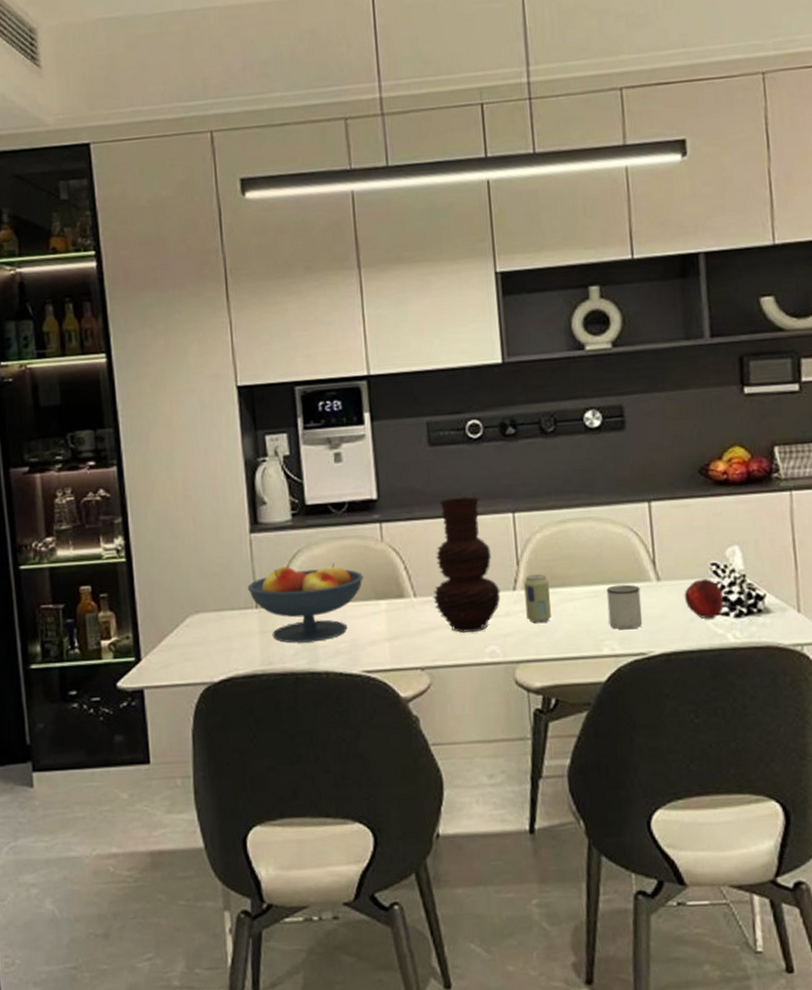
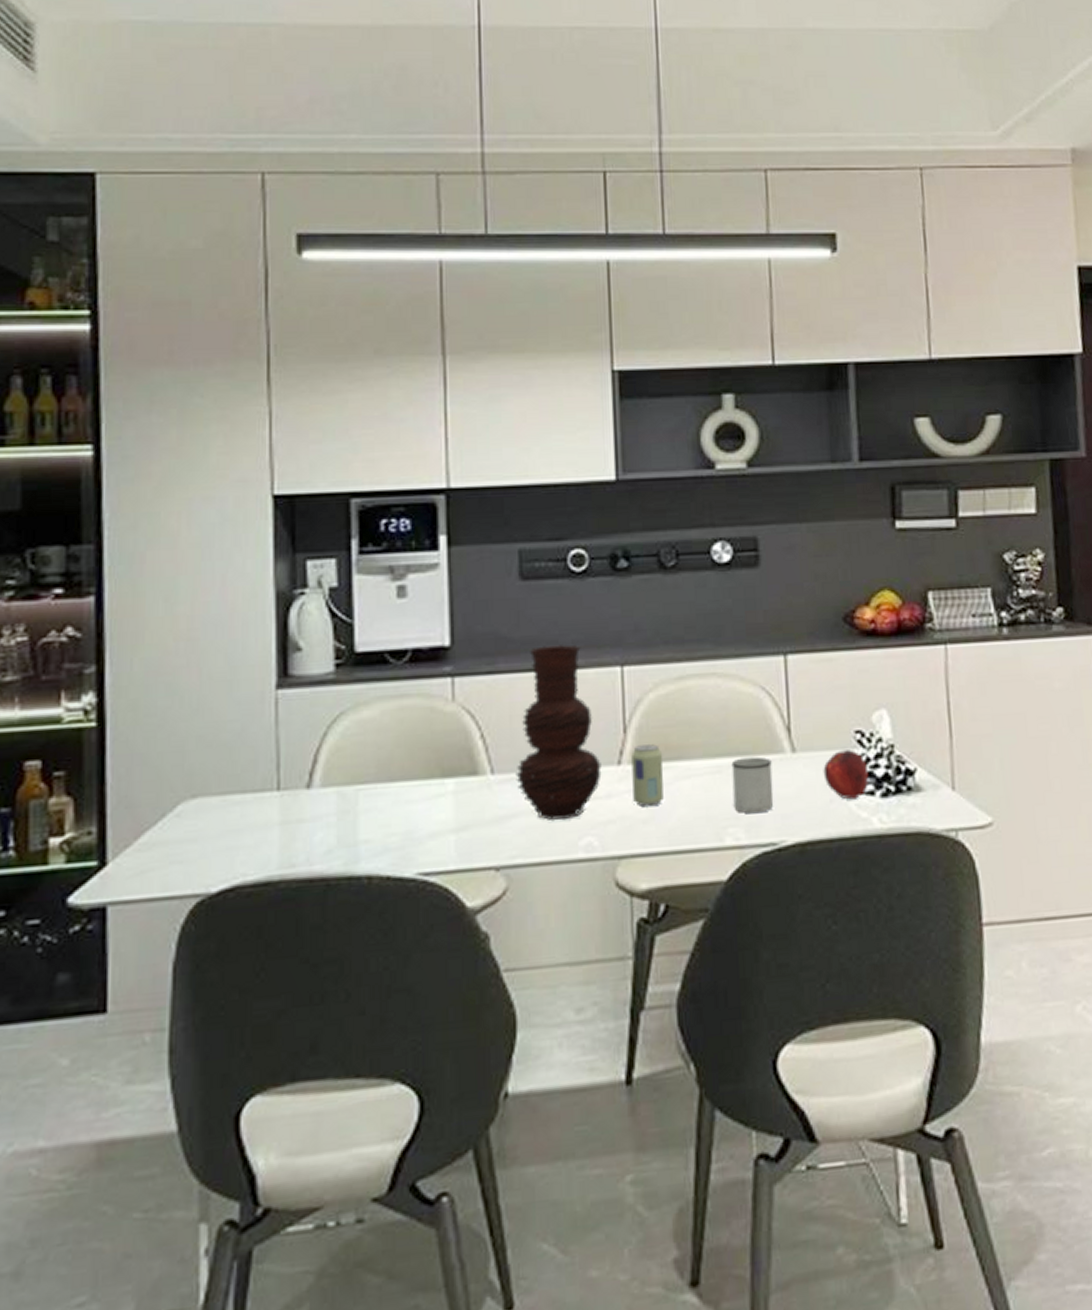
fruit bowl: present [248,563,363,643] -> none [268,729,426,838]

